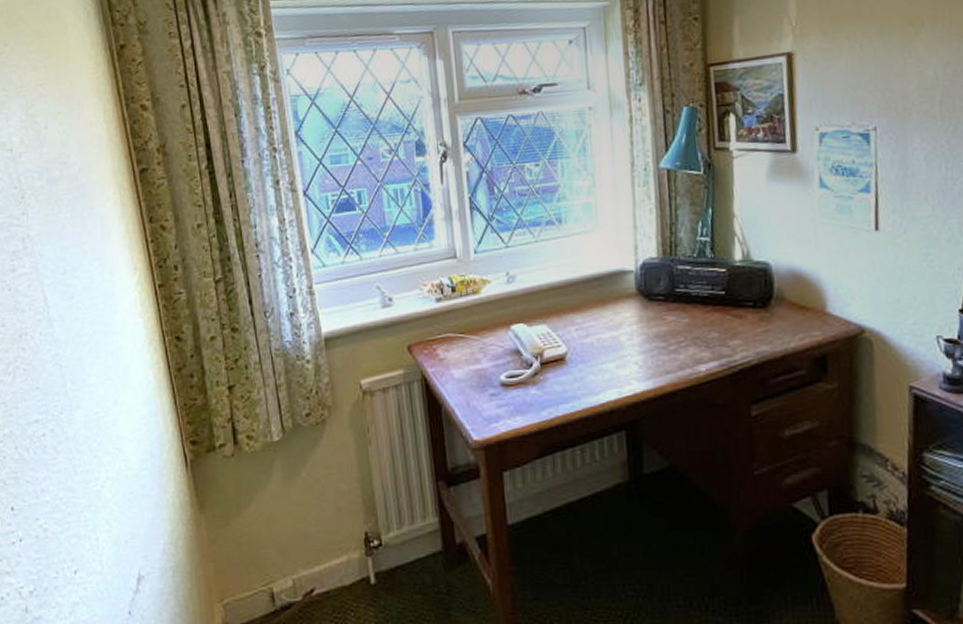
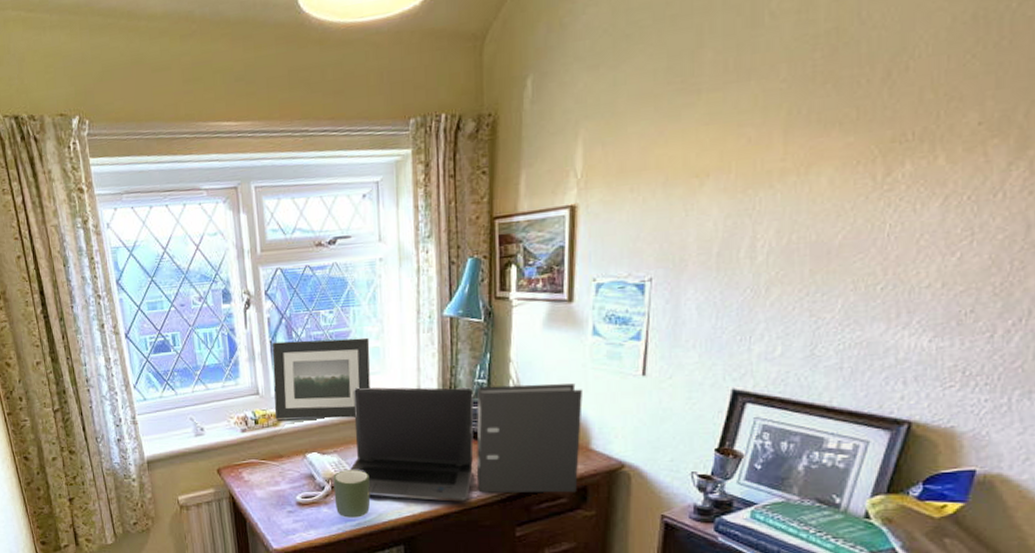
picture frame: none [471,192,582,286] -> present [272,337,370,419]
mug: none [542,342,586,401] -> present [333,470,371,519]
laptop computer: none [561,247,700,378] -> present [350,387,474,503]
binder: none [700,240,816,366] -> present [476,383,582,493]

